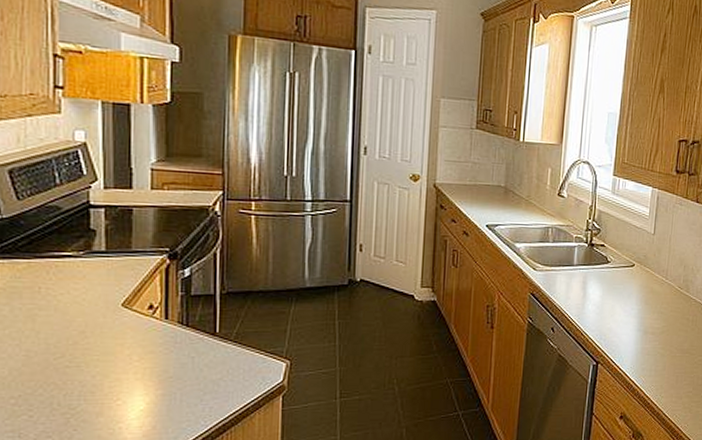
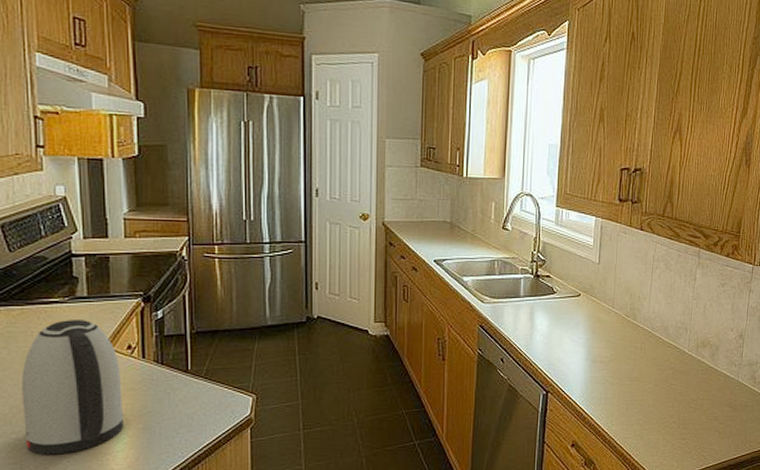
kettle: none [23,276,142,423] -> present [21,320,124,455]

